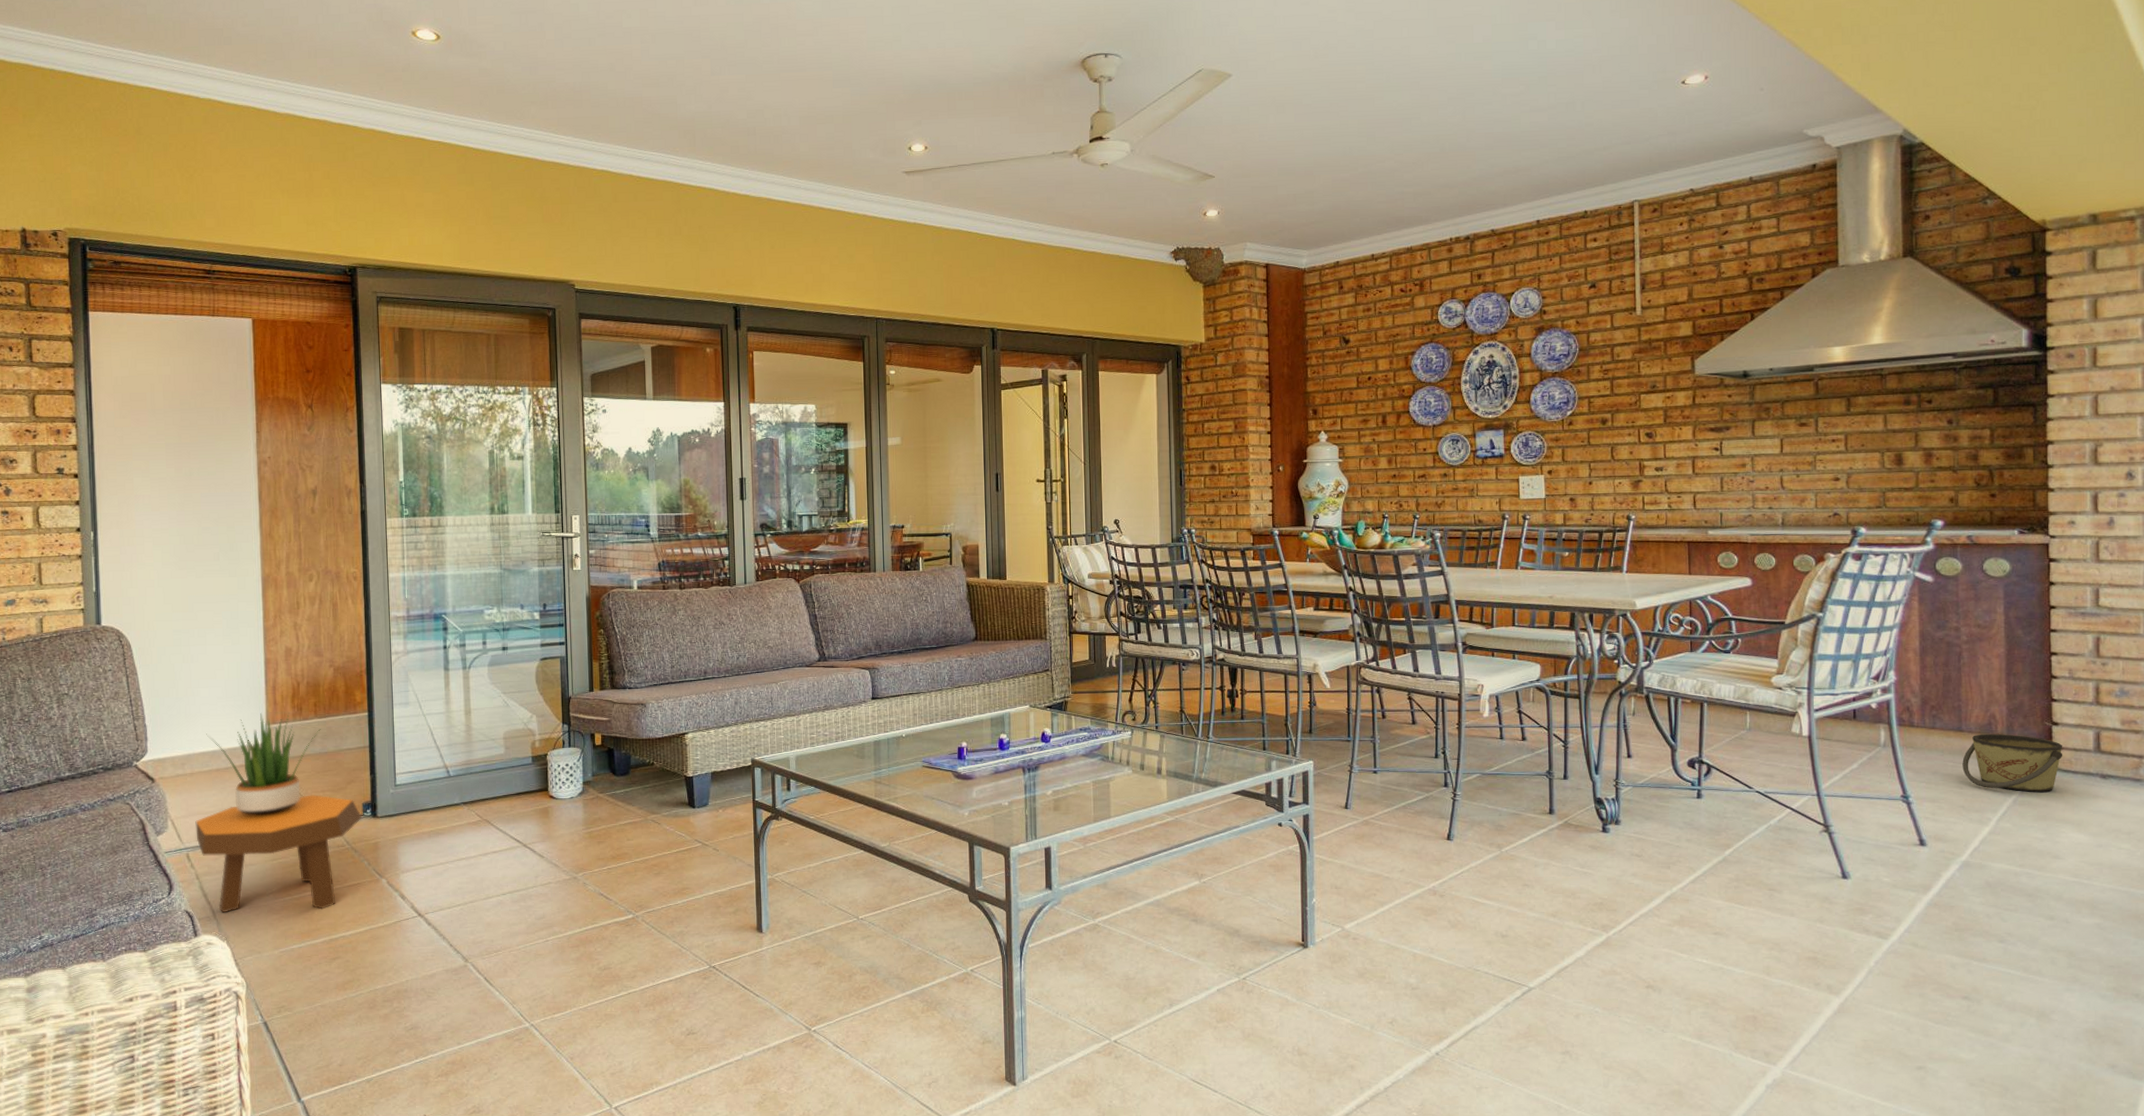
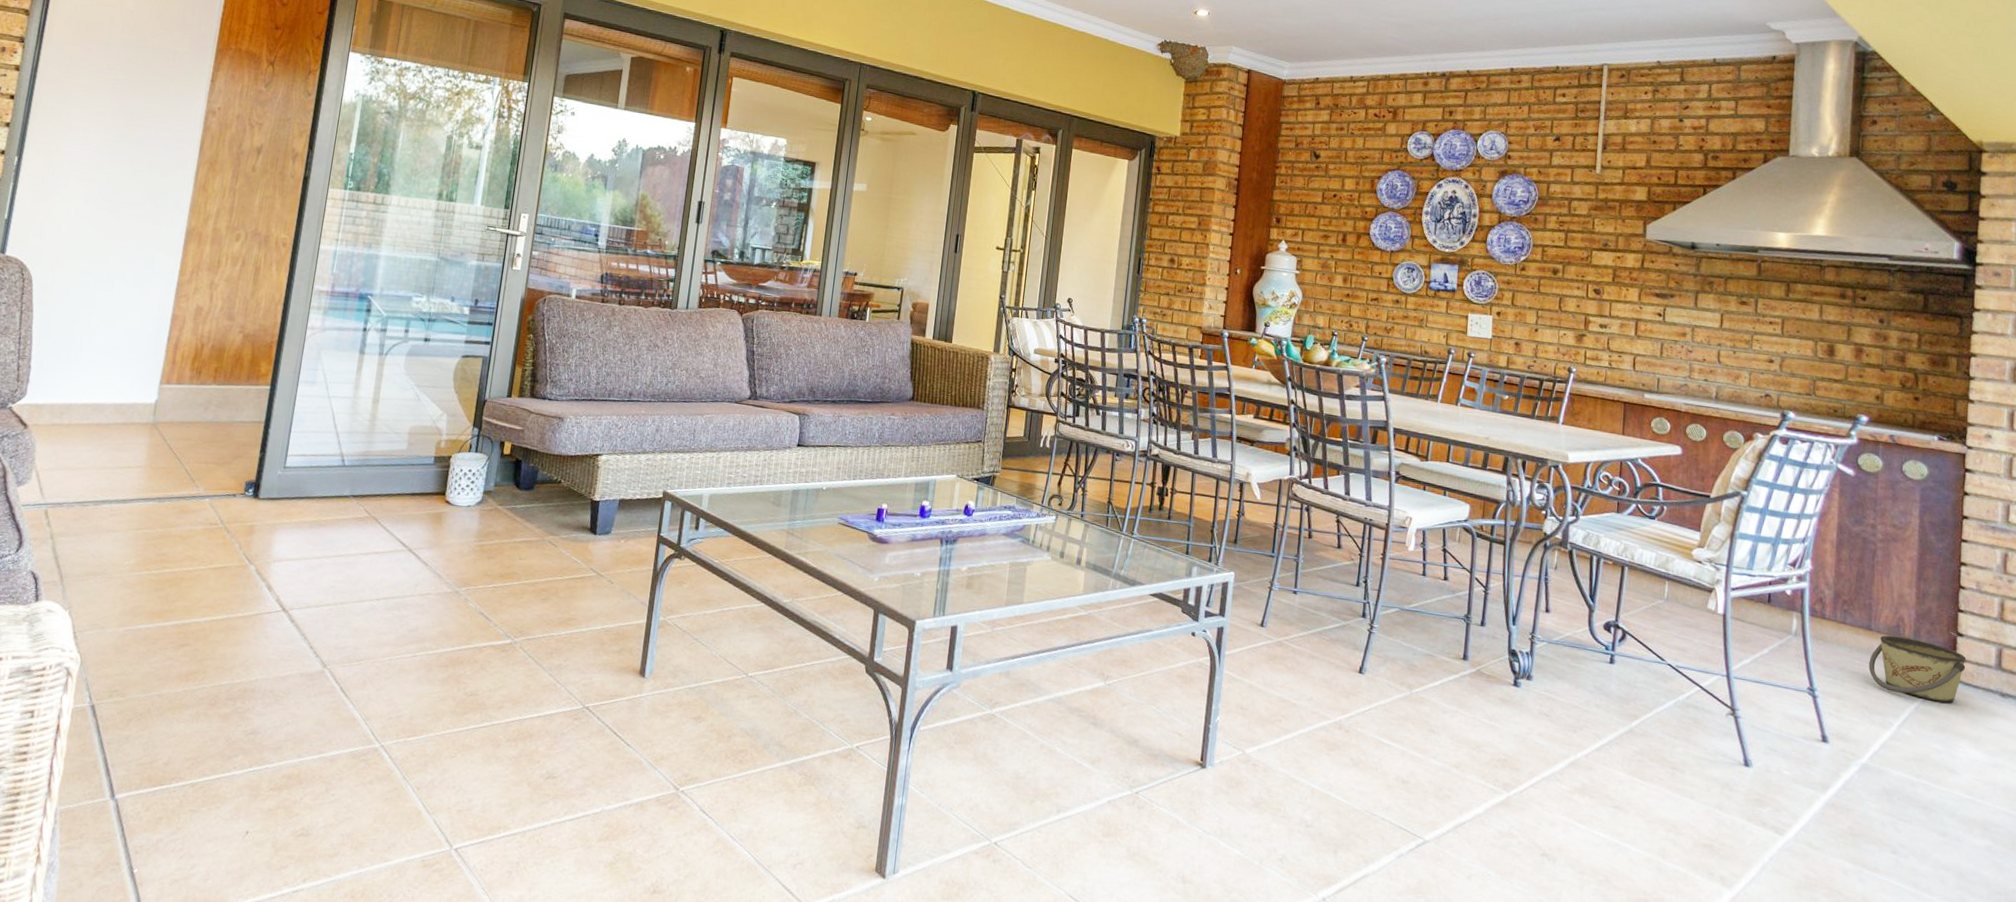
footstool: present [195,795,362,913] -> none [59,464,243,590]
potted plant: present [206,713,321,816] -> none [93,371,217,480]

